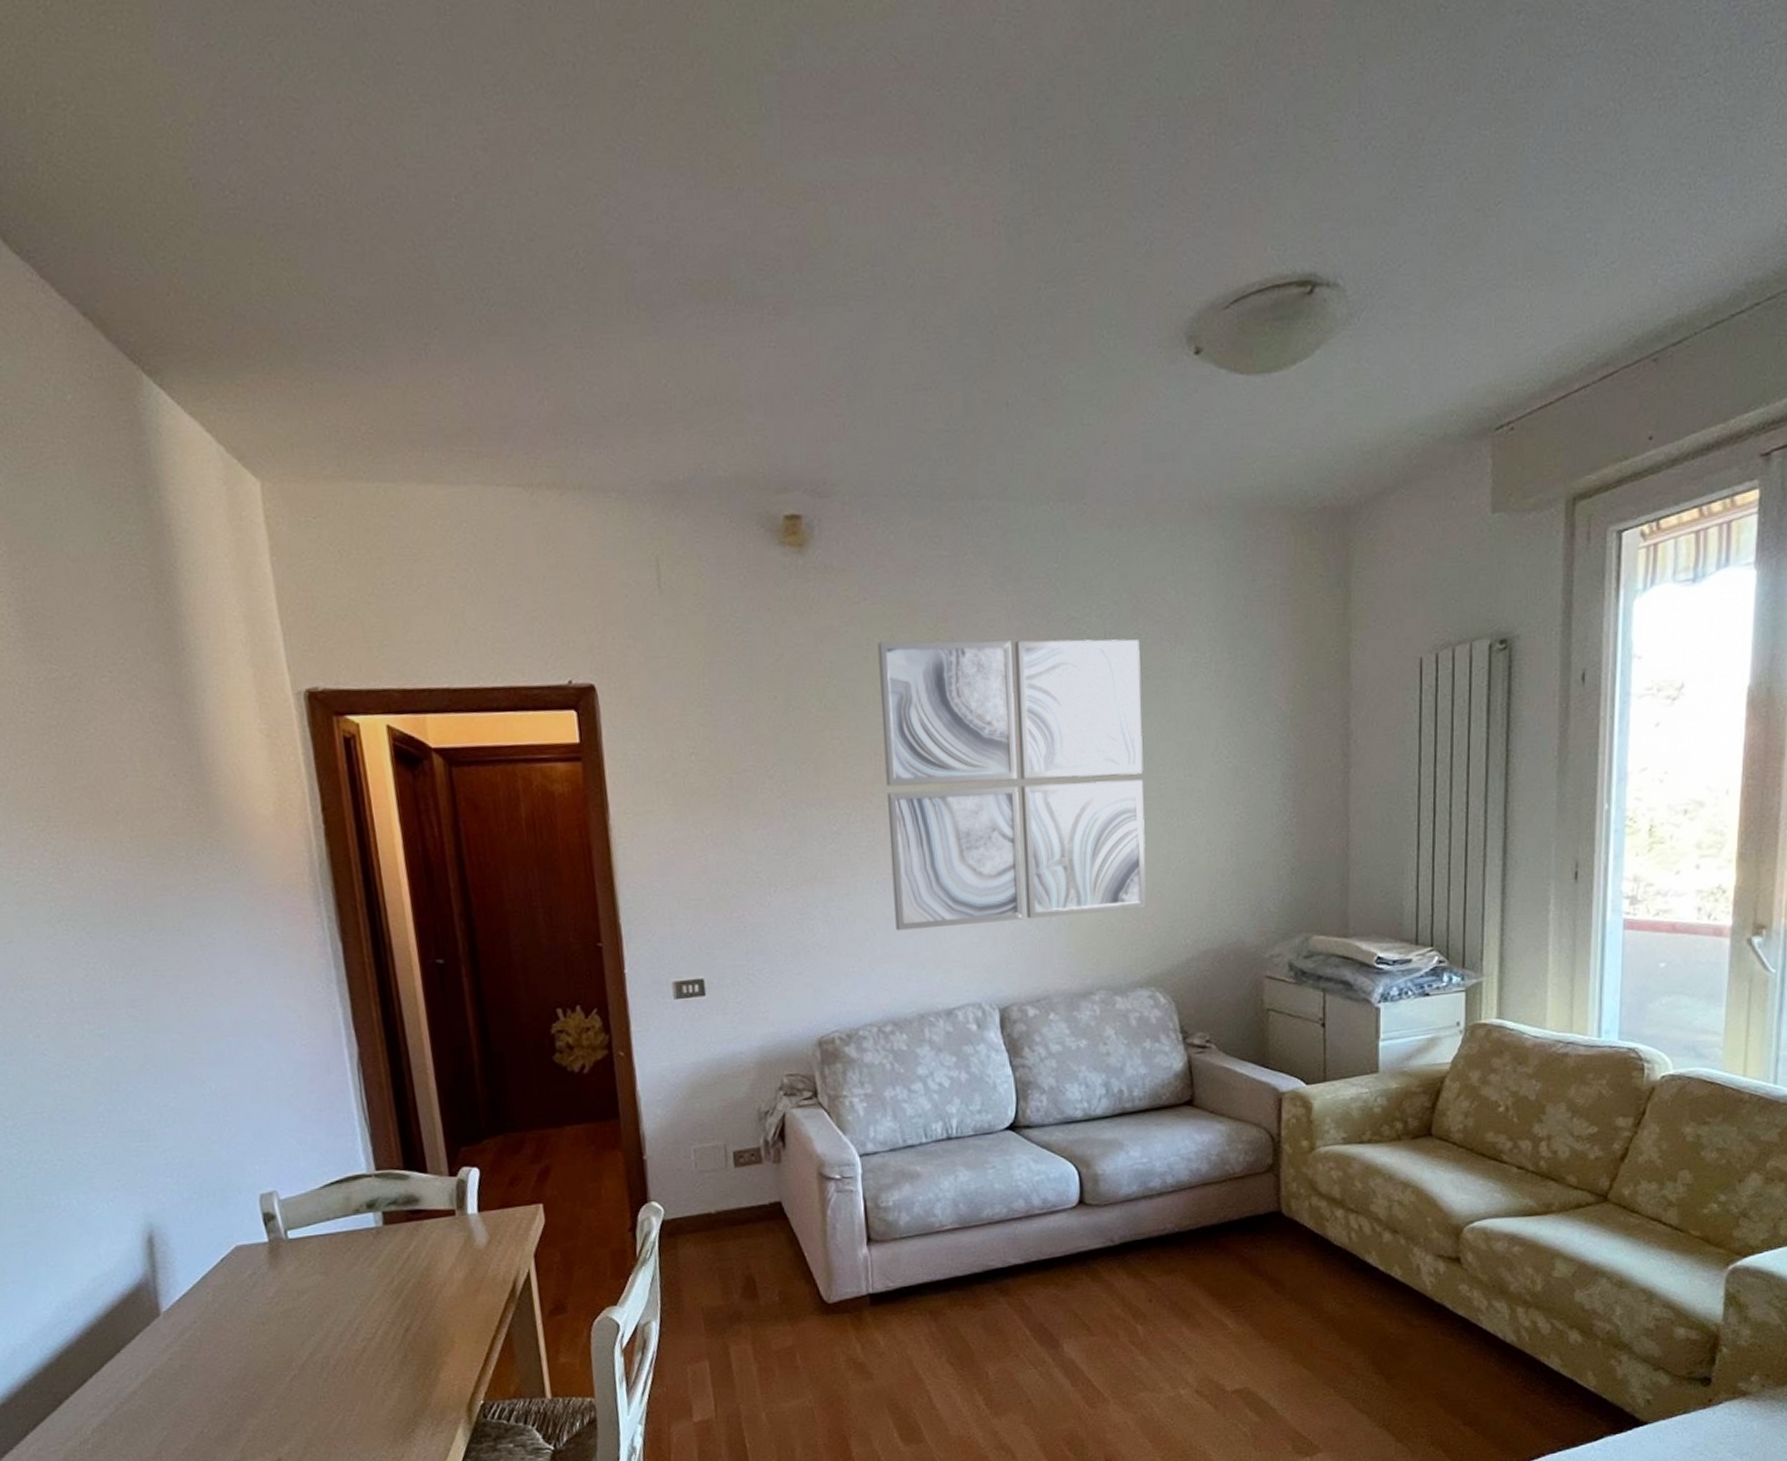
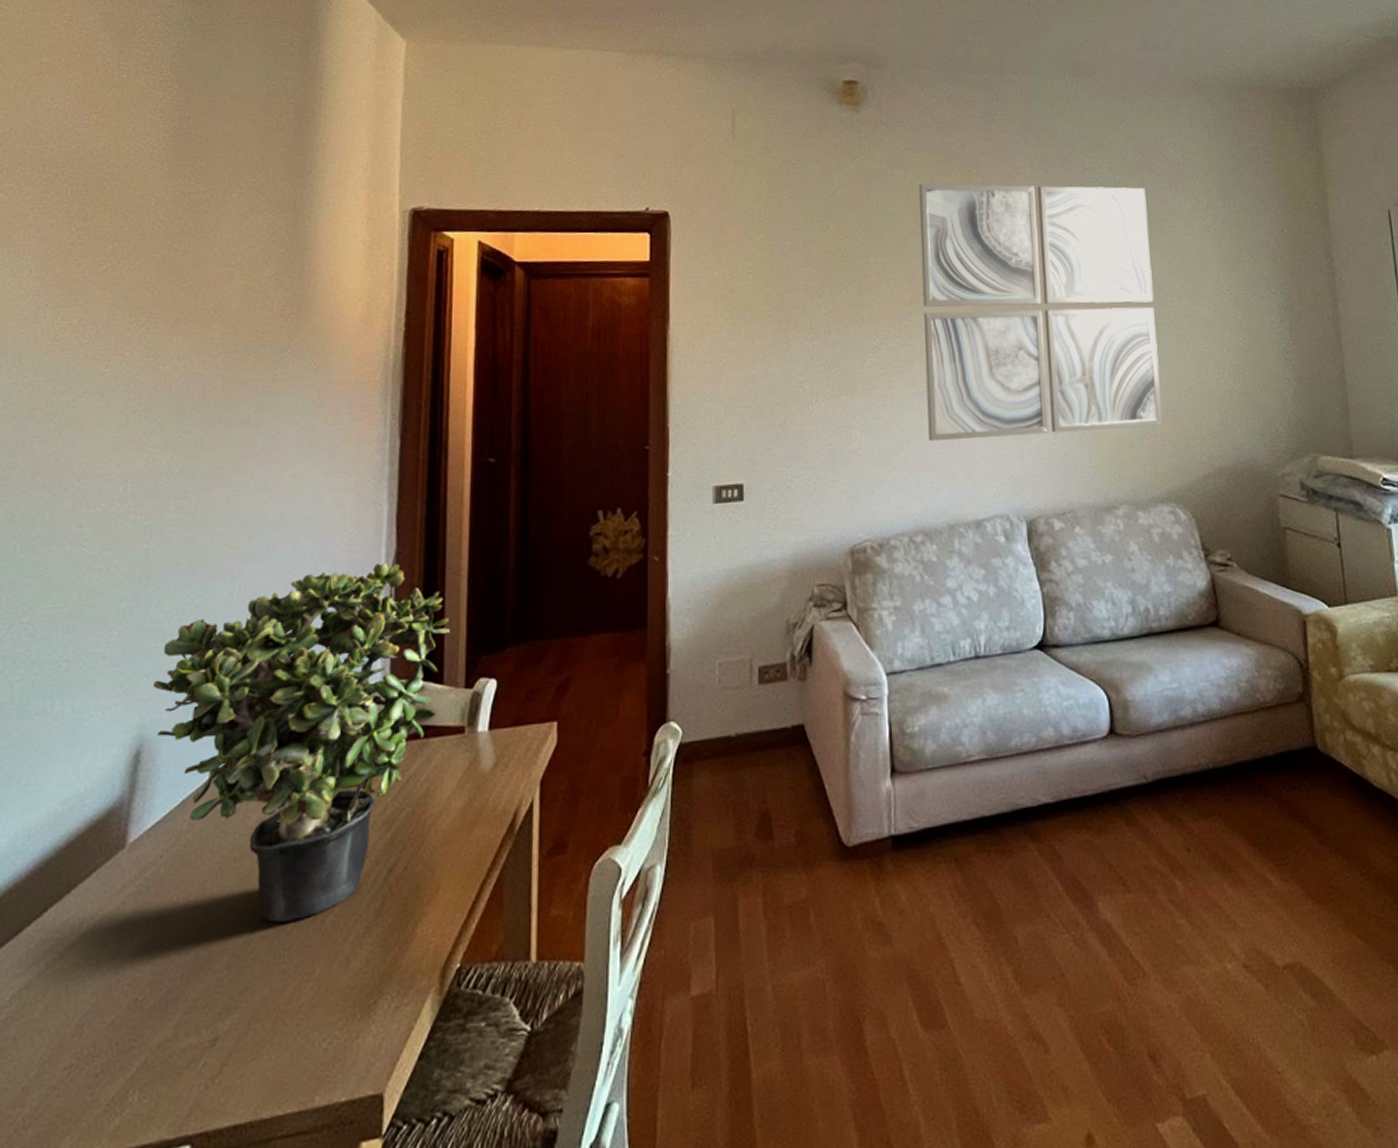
potted plant: none [148,1064,427,1372] -> present [152,563,450,923]

